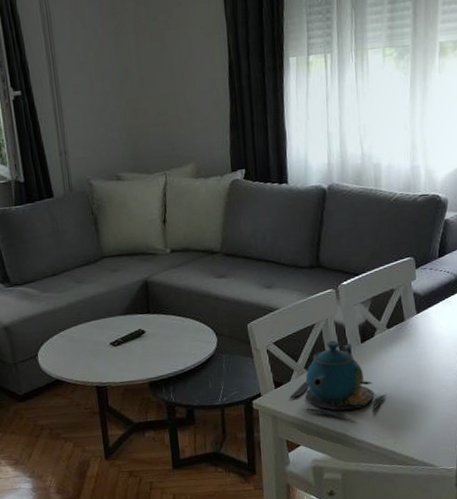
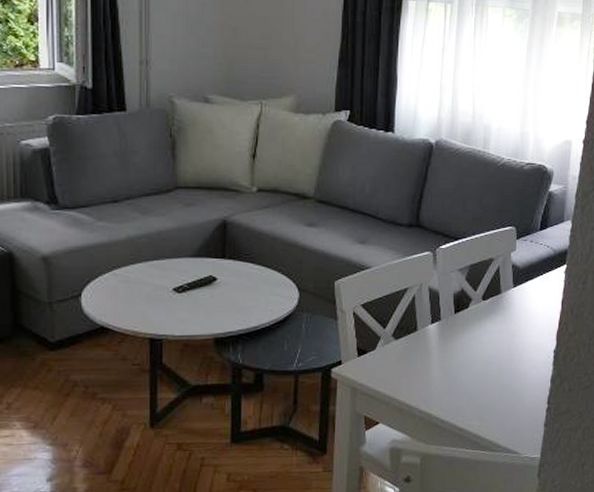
teapot: present [289,340,387,418] -> none [372,308,476,395]

